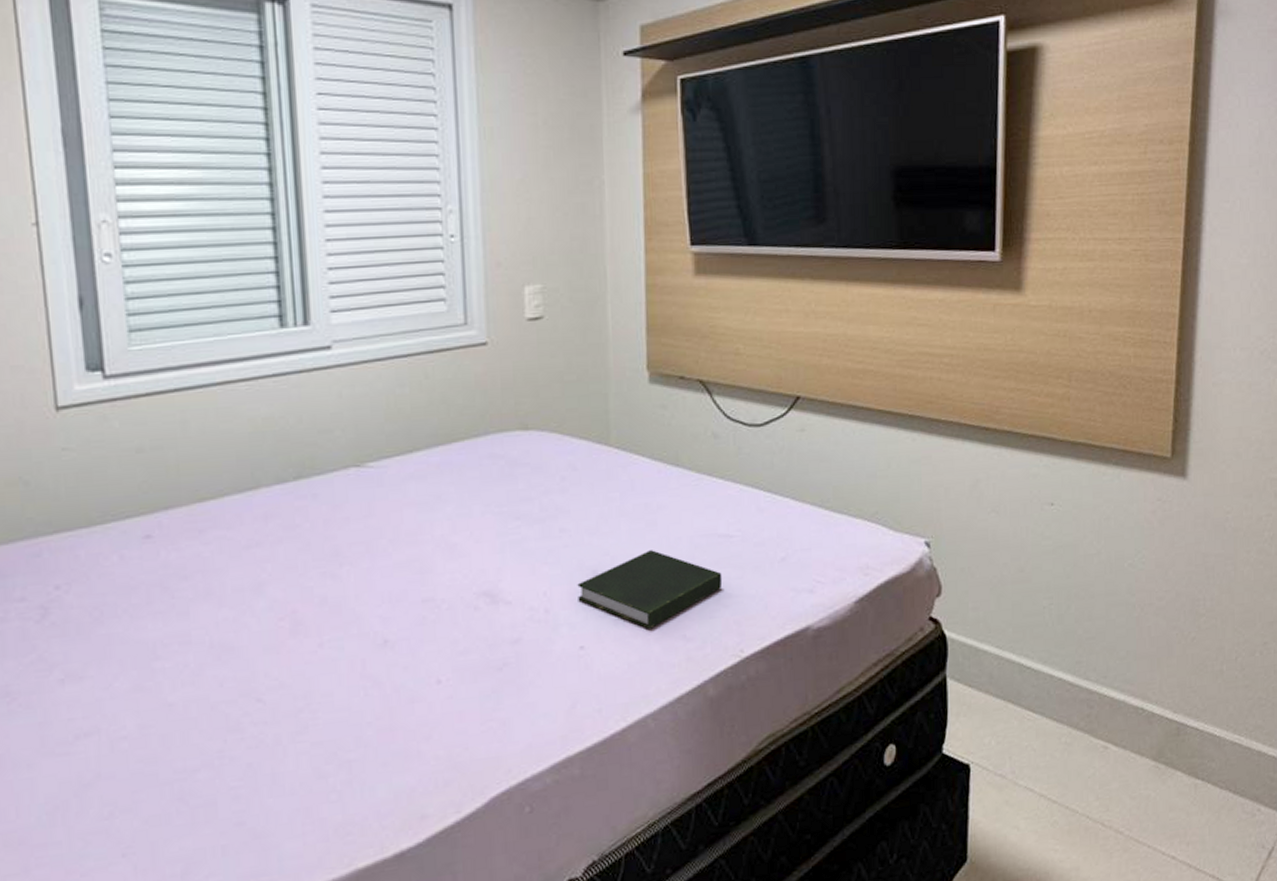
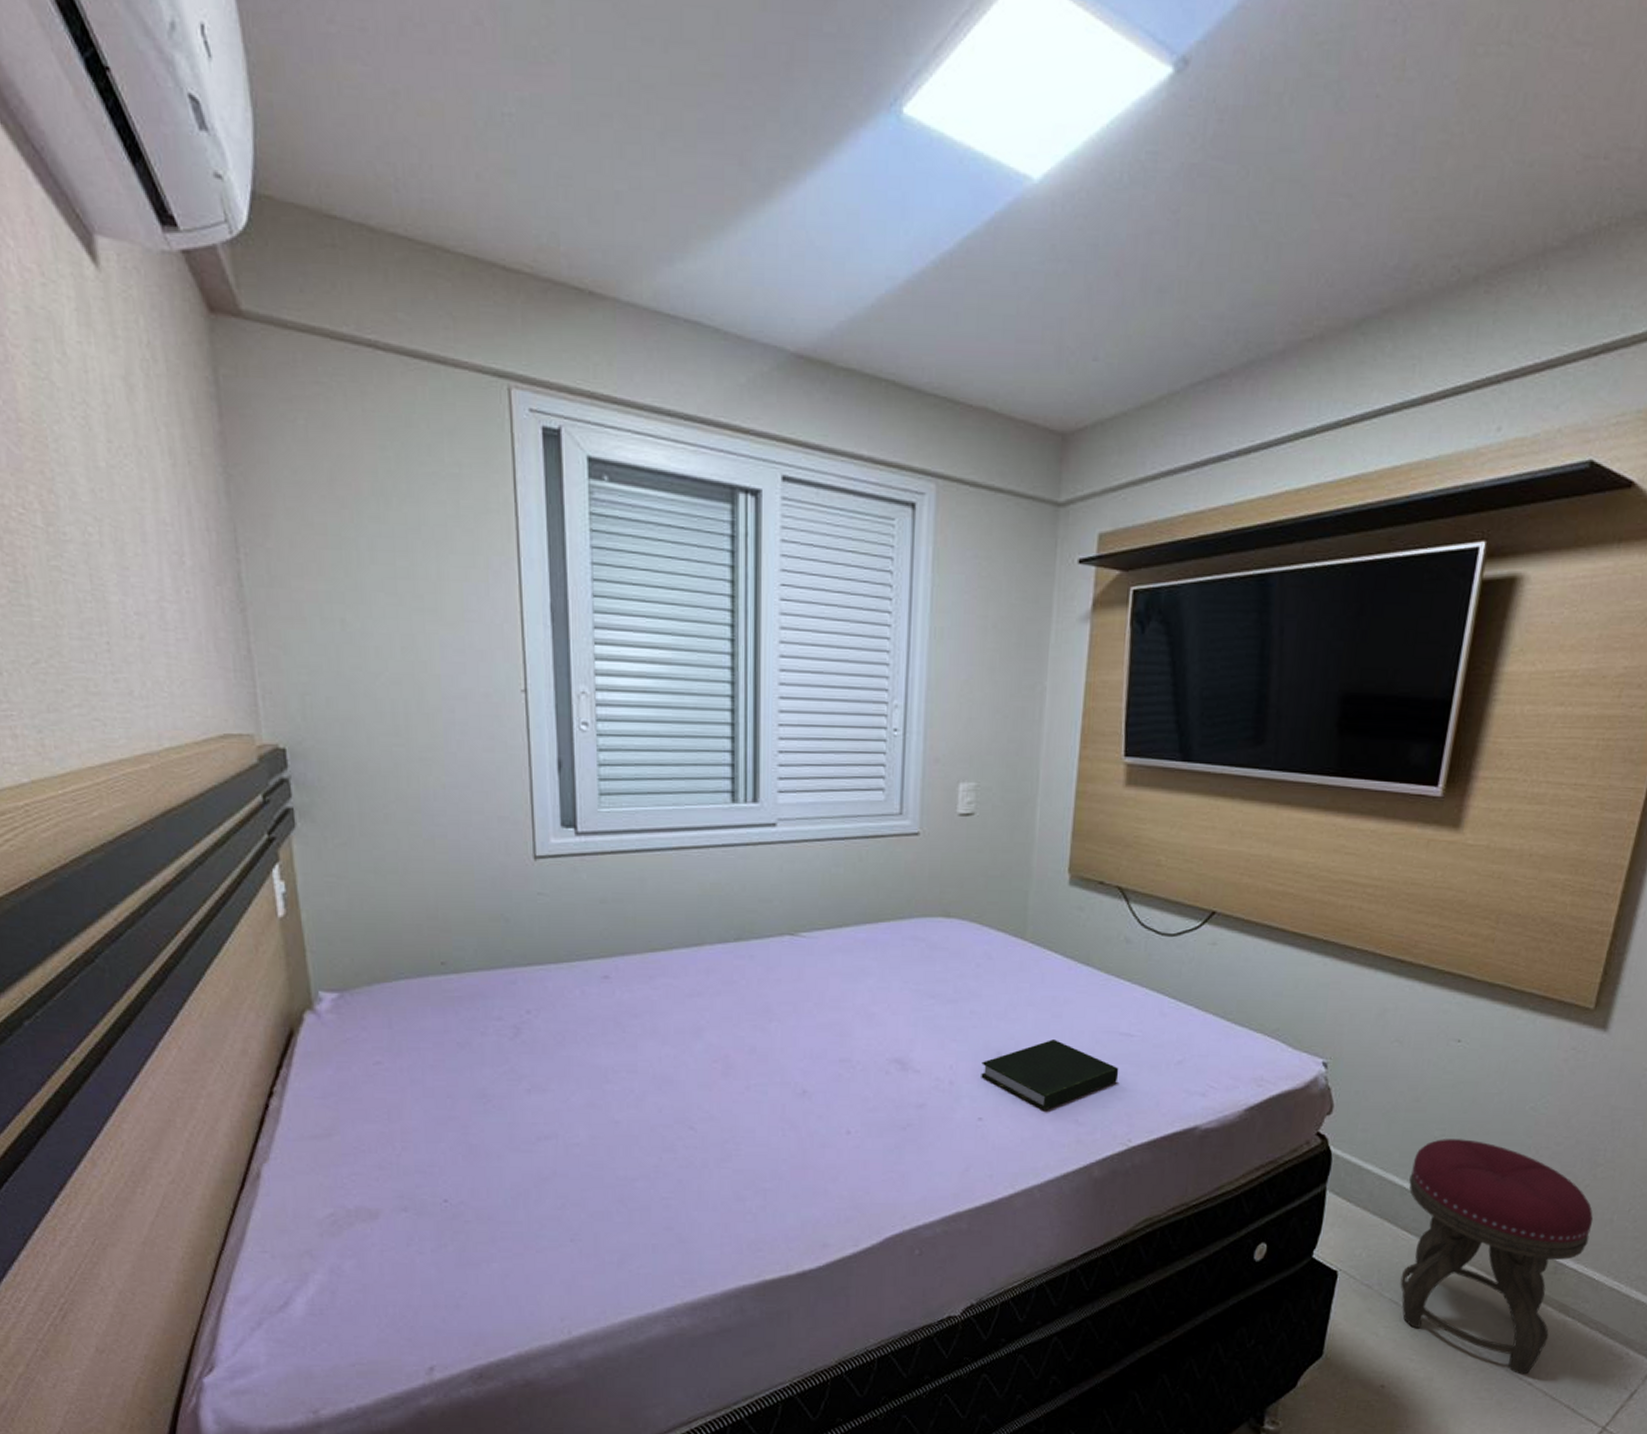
stool: none [1026,605,1205,850] -> present [1400,1139,1594,1375]

